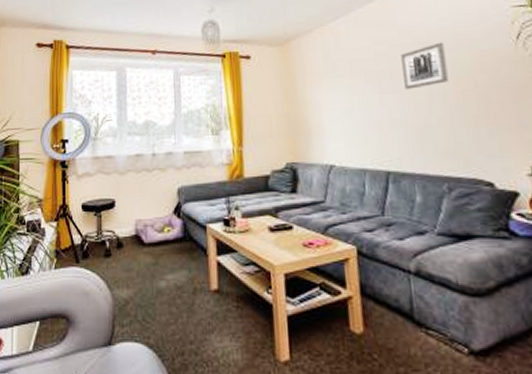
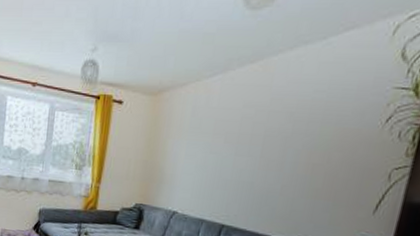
wall art: present [401,42,449,90] -> none [260,114,312,156]

